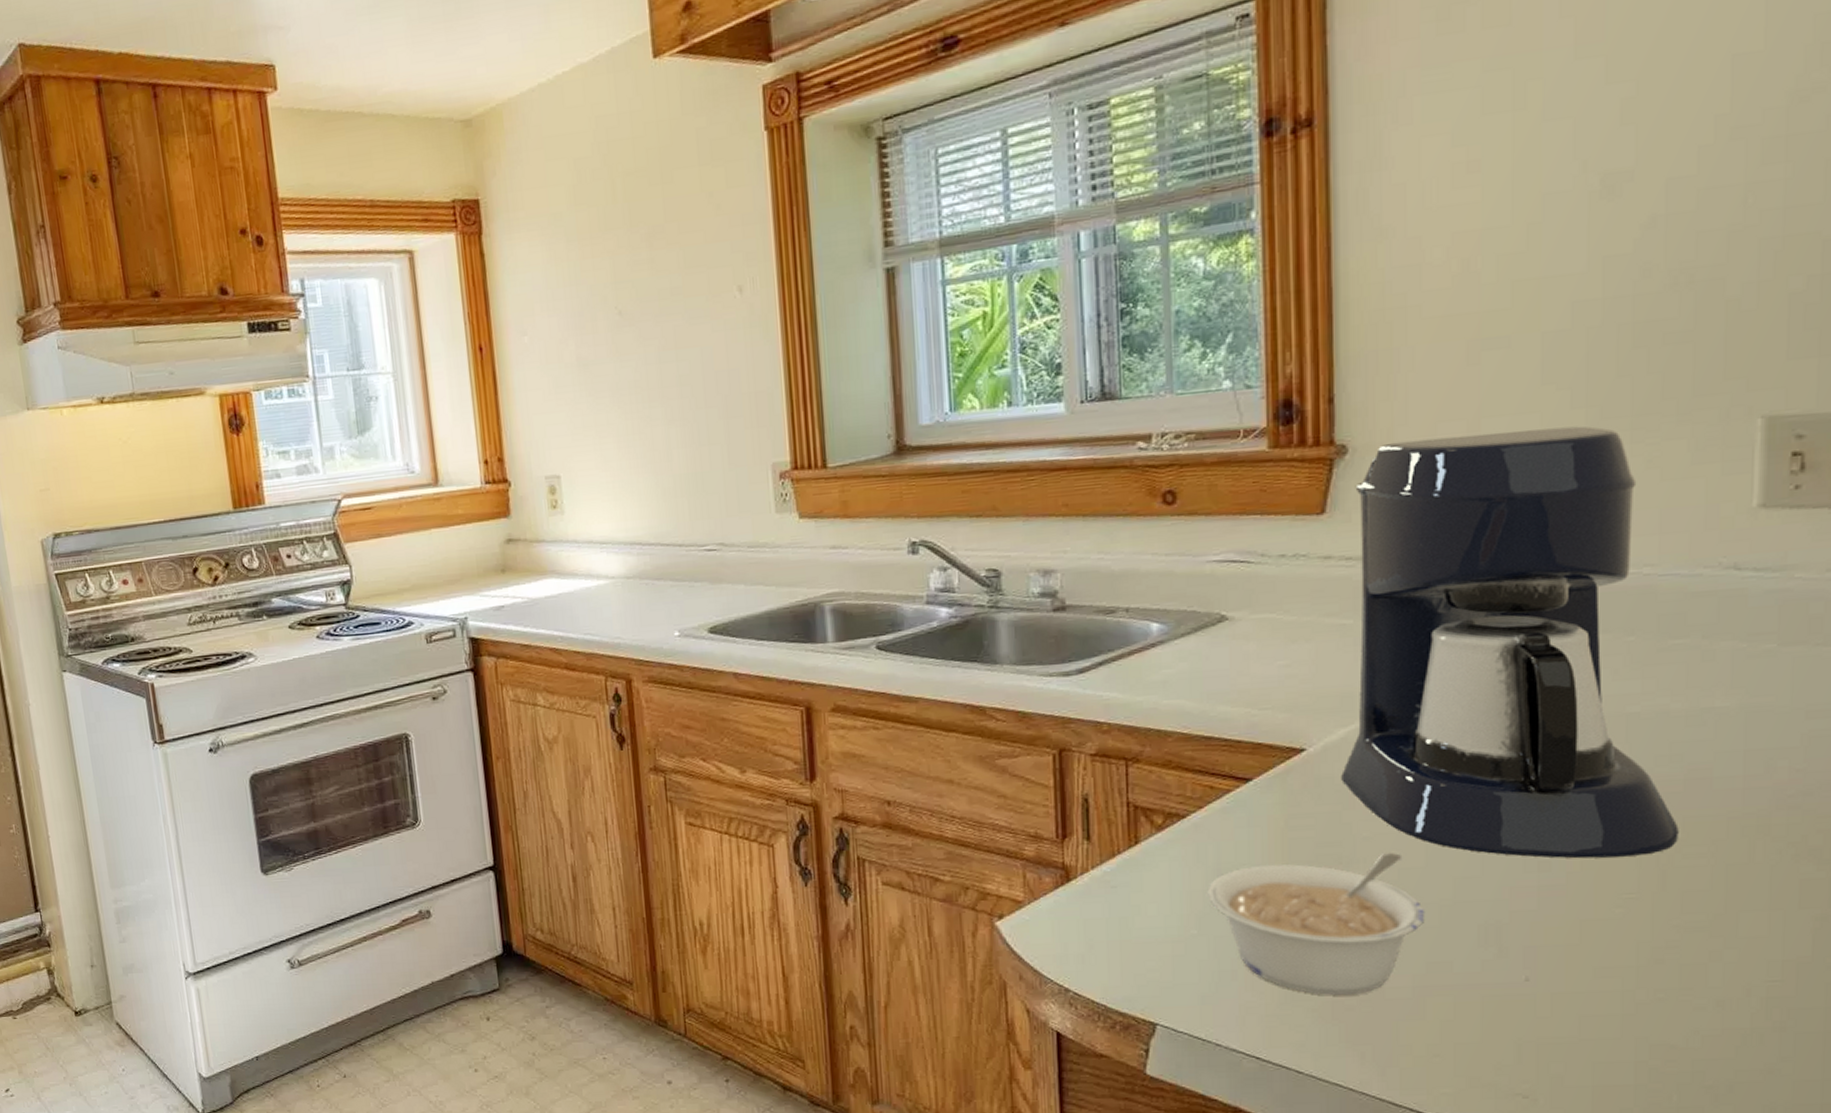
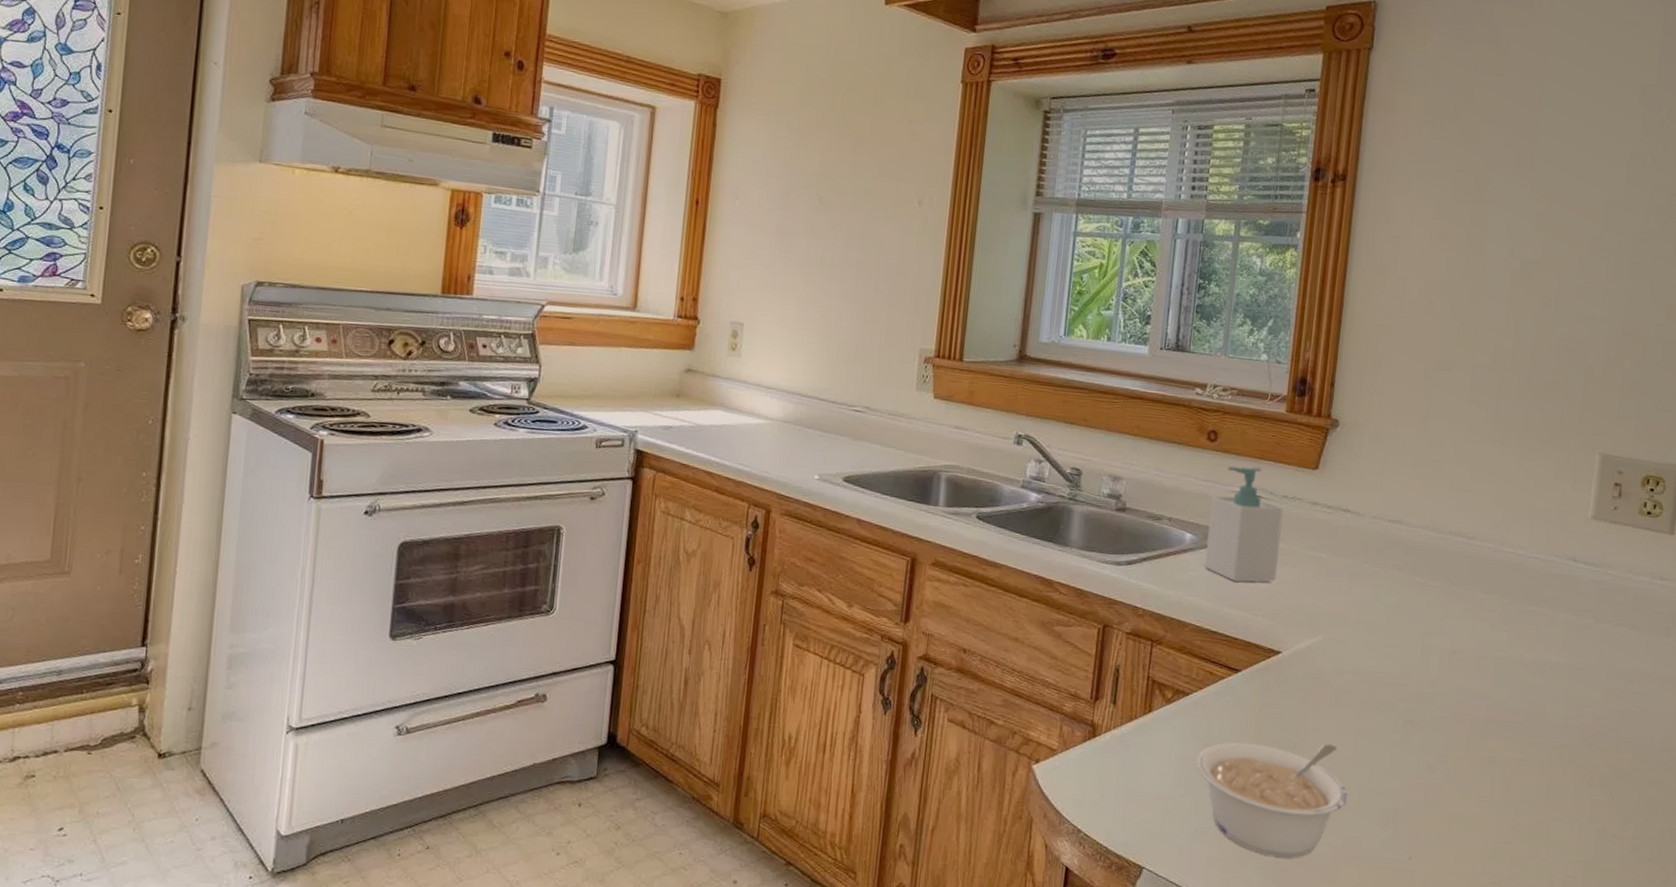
soap bottle: none [1179,525,1286,673] -> present [1205,466,1283,582]
coffee maker: present [1341,426,1679,859] -> none [1303,424,1521,769]

